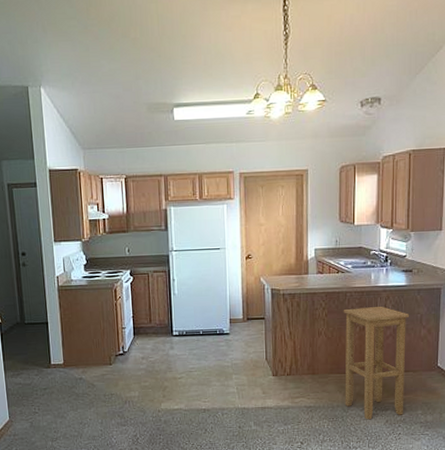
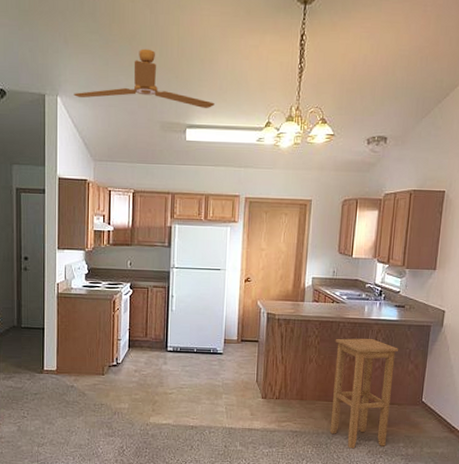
ceiling fan: none [57,30,200,87] -> present [74,49,214,108]

